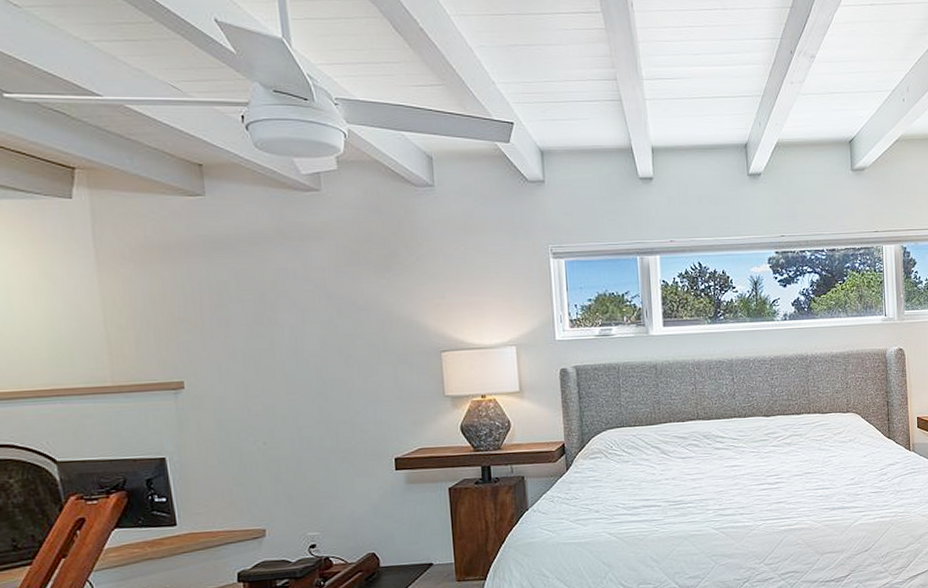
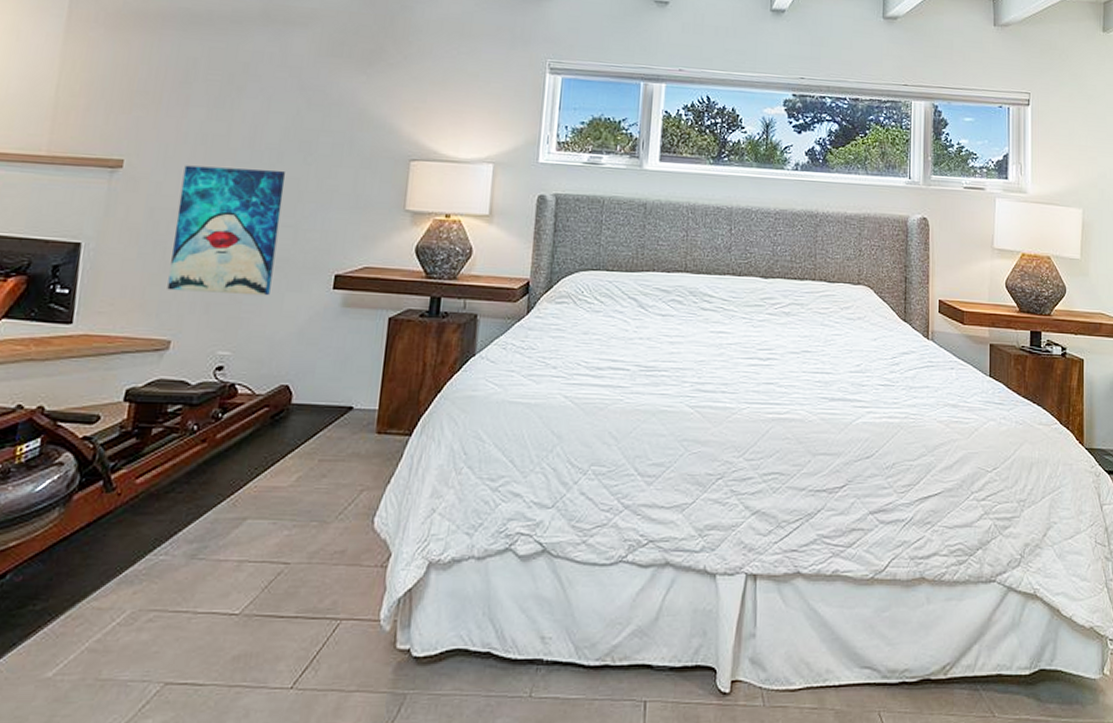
wall art: none [240,375,341,488] -> present [167,165,285,296]

